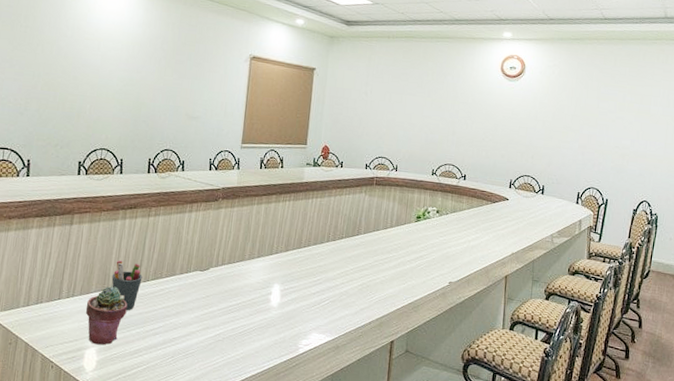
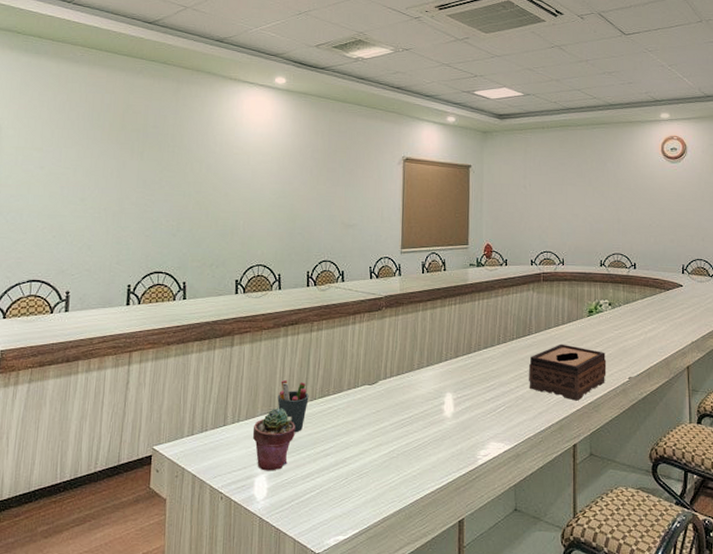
tissue box: none [354,245,430,301] -> present [529,344,607,401]

